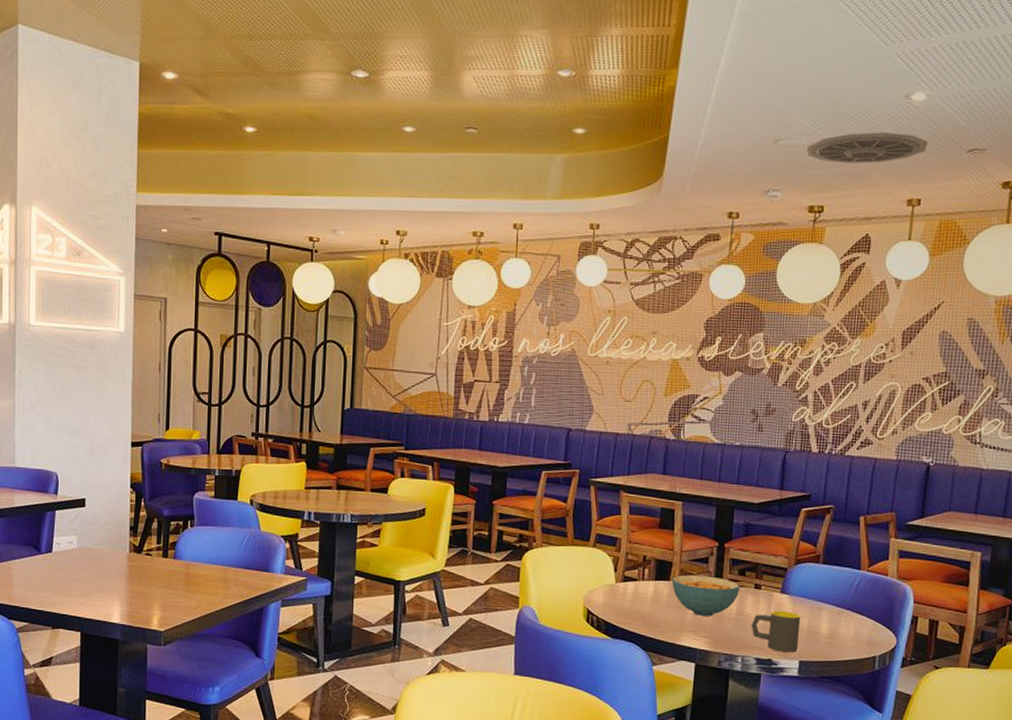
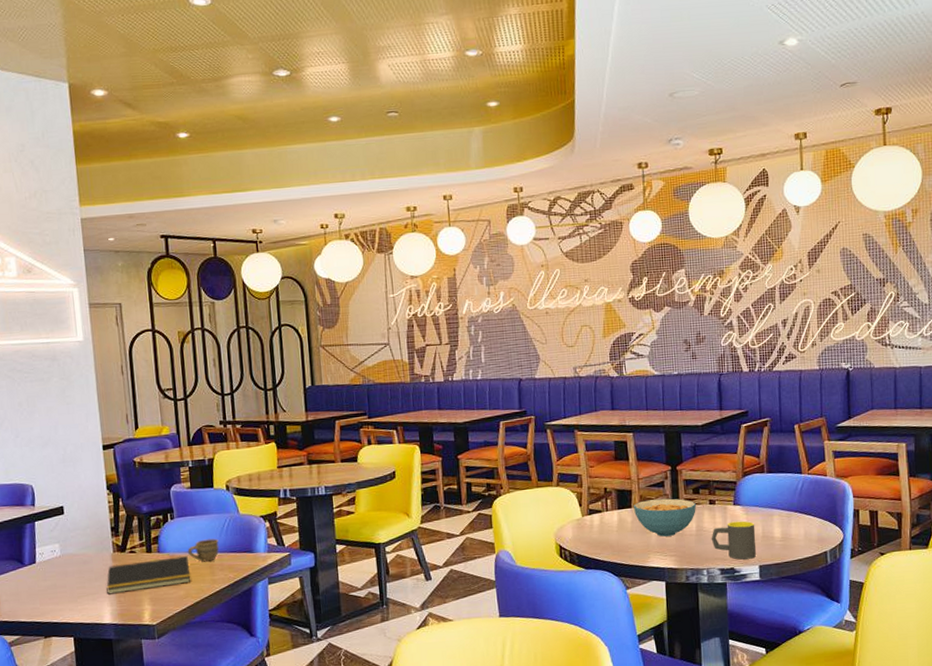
notepad: none [119,565,204,595] -> present [106,556,191,595]
cup: none [203,552,236,575] -> present [187,538,220,562]
ceiling vent: present [806,132,928,164] -> none [699,76,805,108]

